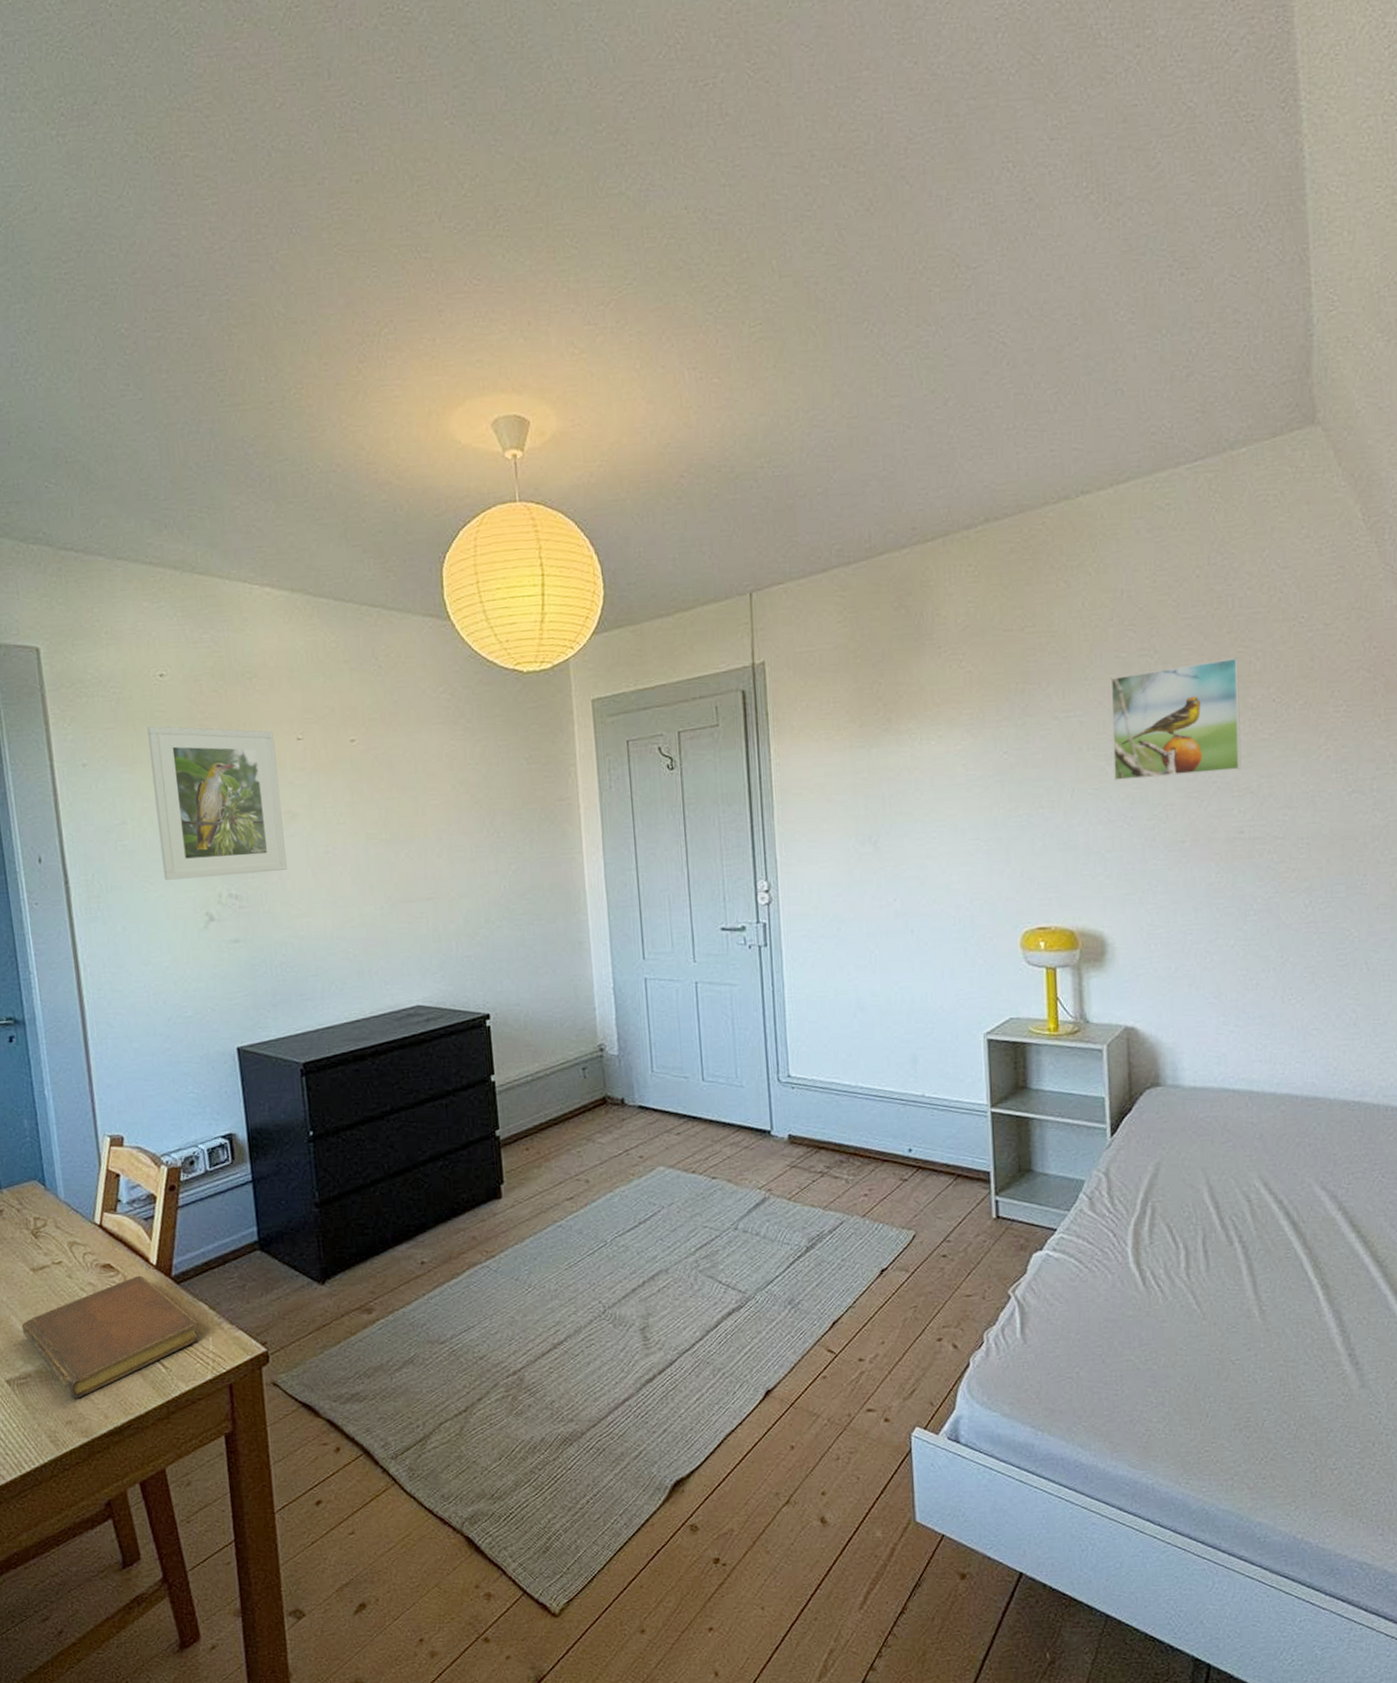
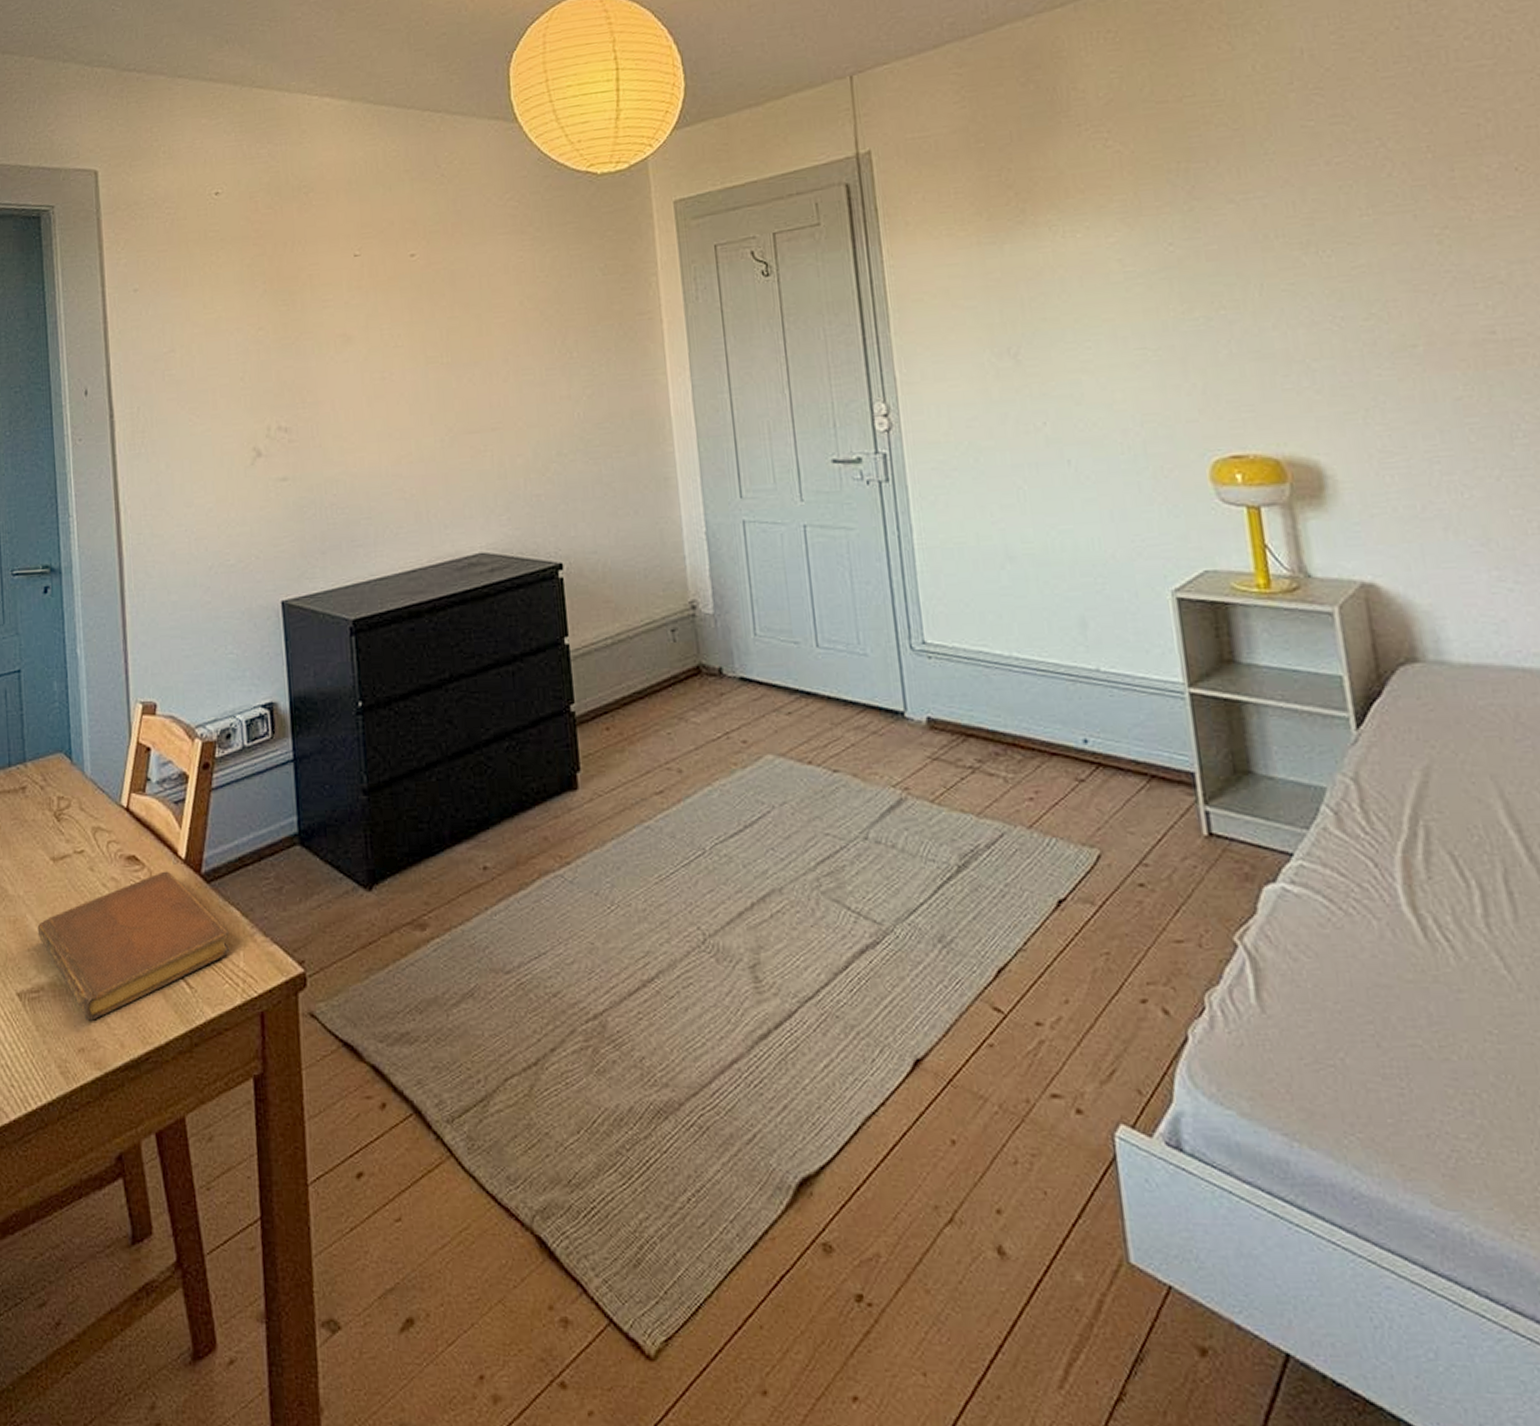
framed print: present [147,726,287,880] -> none [201,246,340,412]
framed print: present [1110,657,1242,780] -> none [1297,120,1483,273]

